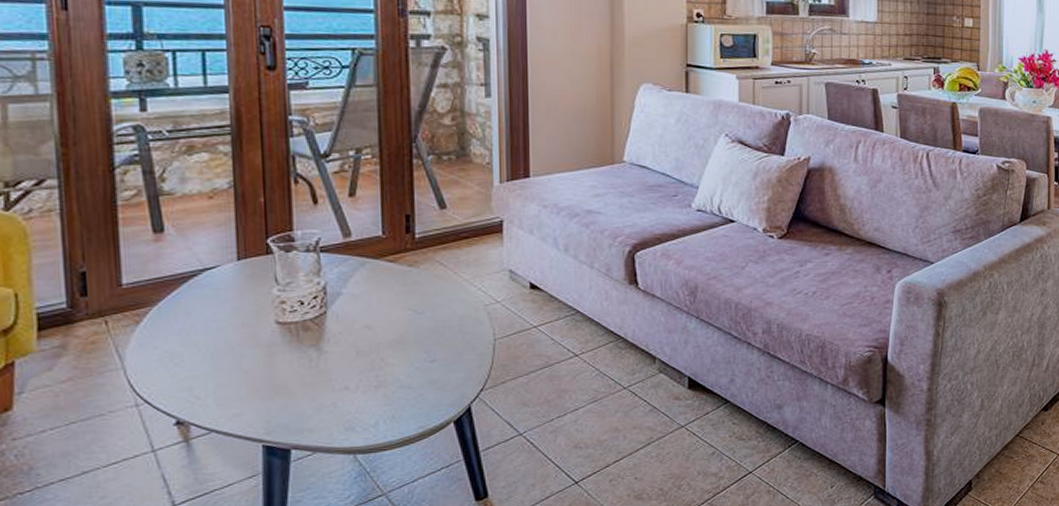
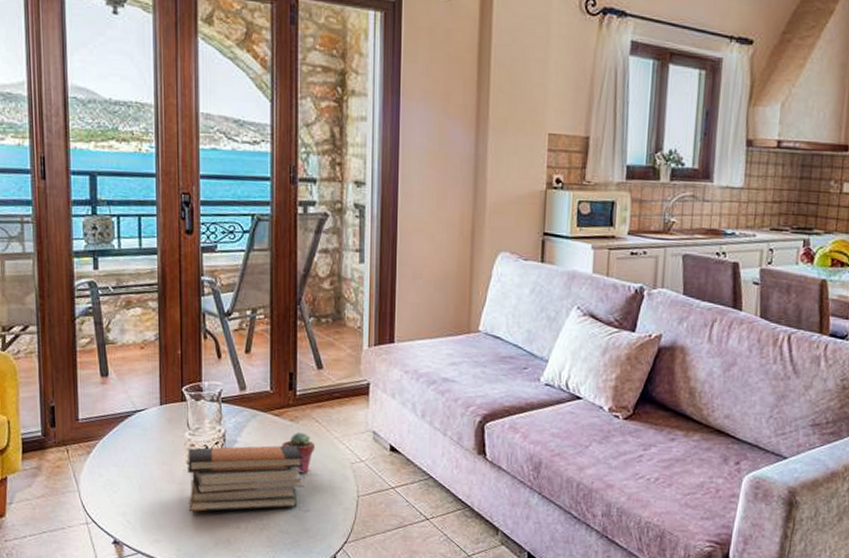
book stack: none [276,291,429,378] -> present [187,445,305,512]
potted succulent: none [399,277,441,321] -> present [282,431,316,474]

